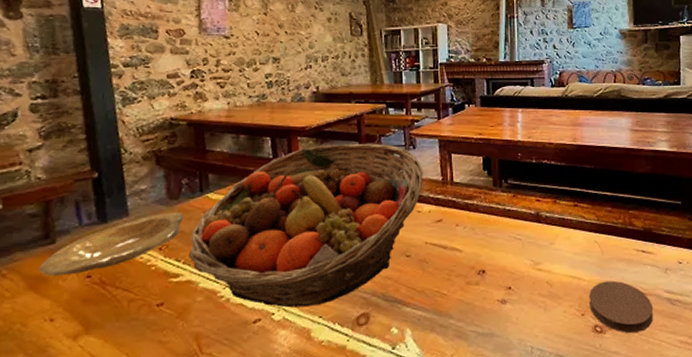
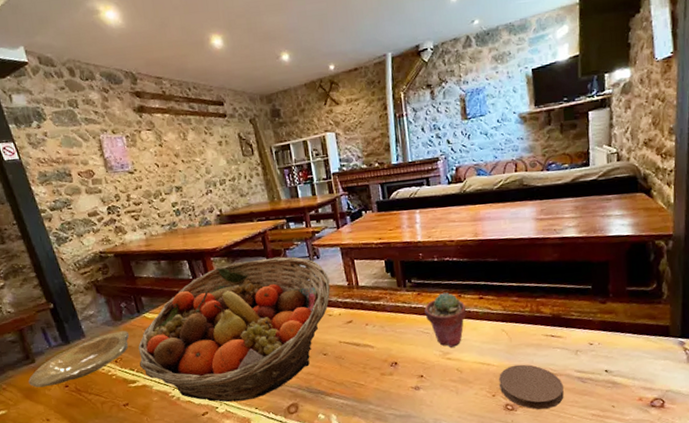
potted succulent: none [518,196,561,257] -> present [424,292,467,347]

